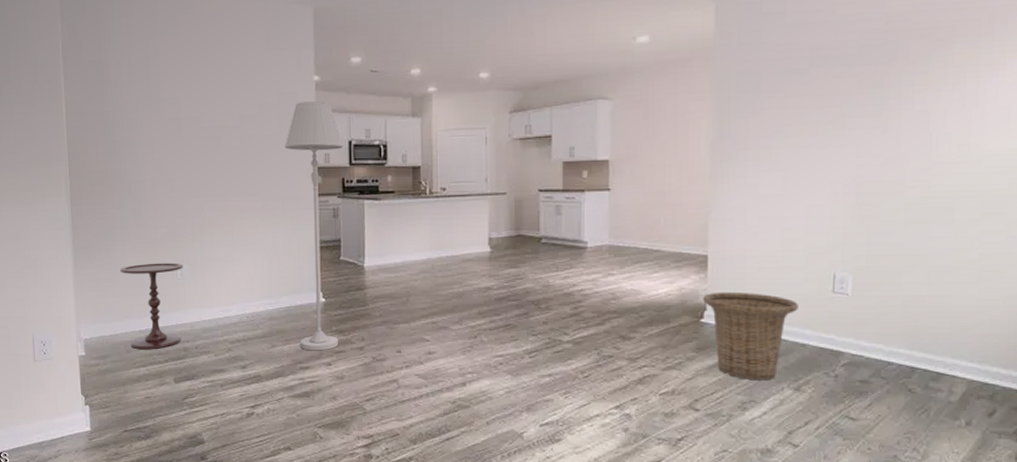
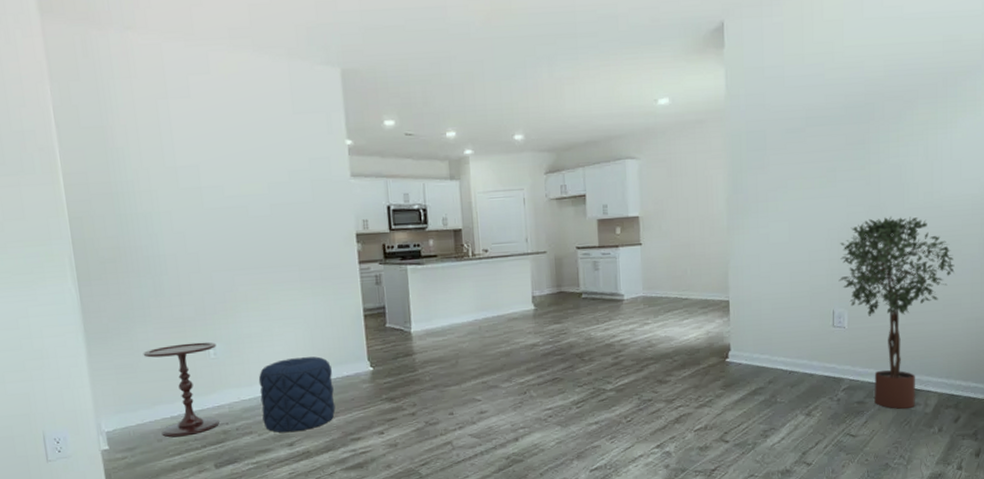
pouf: none [218,284,287,355] -> present [258,356,336,433]
floor lamp: present [284,101,344,351] -> none [319,166,390,422]
basket: present [703,291,798,381] -> none [727,332,806,411]
potted tree: none [842,170,996,394] -> present [838,215,955,409]

